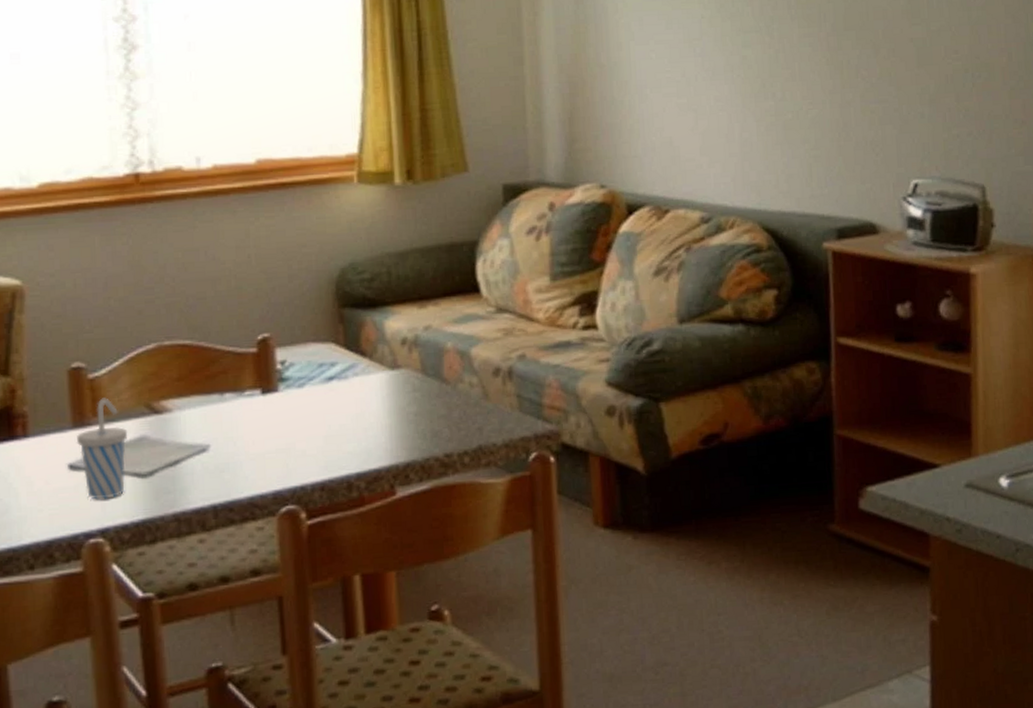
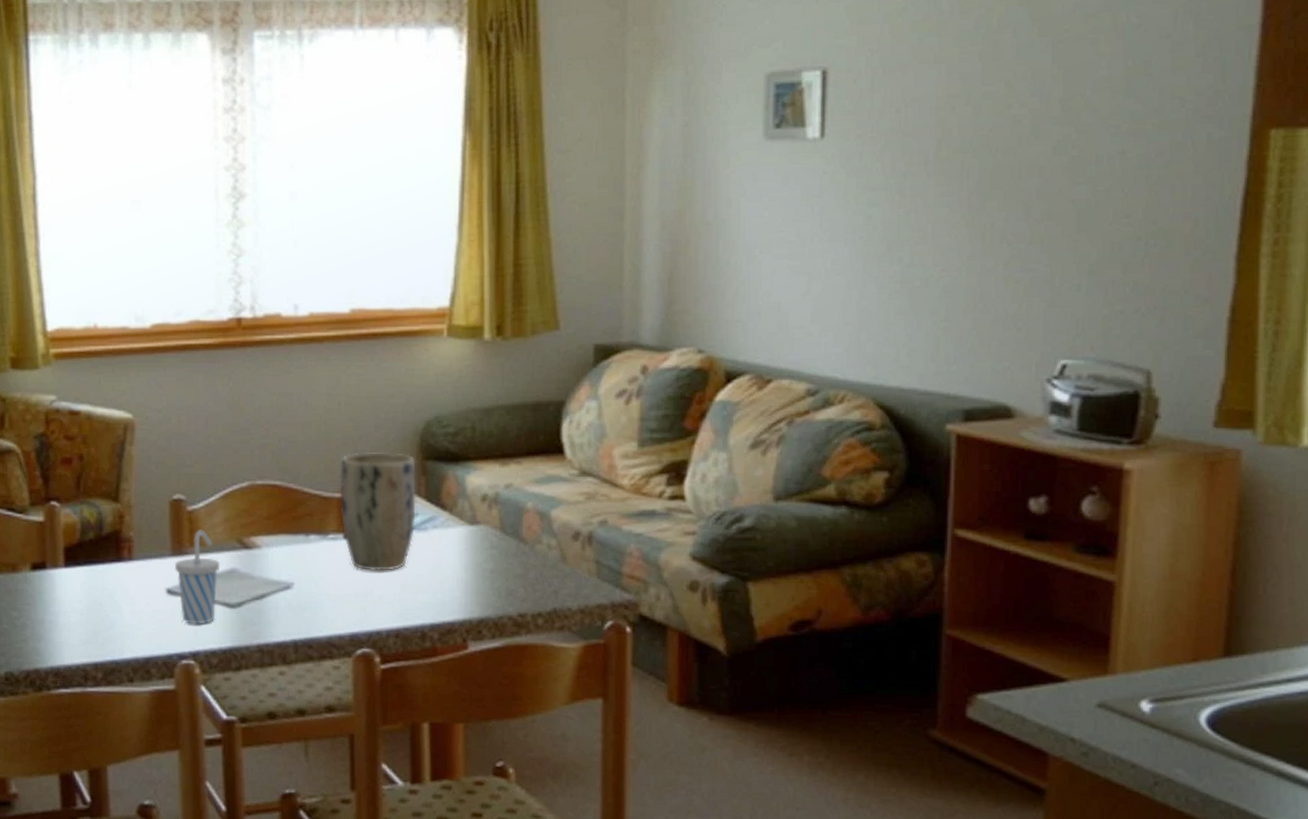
plant pot: none [253,302,336,425] -> present [339,452,416,571]

